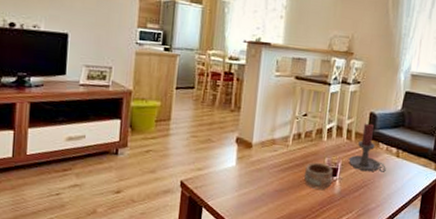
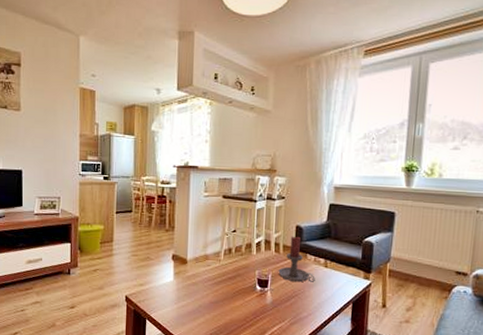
pottery: present [304,162,333,190] -> none [236,274,265,300]

